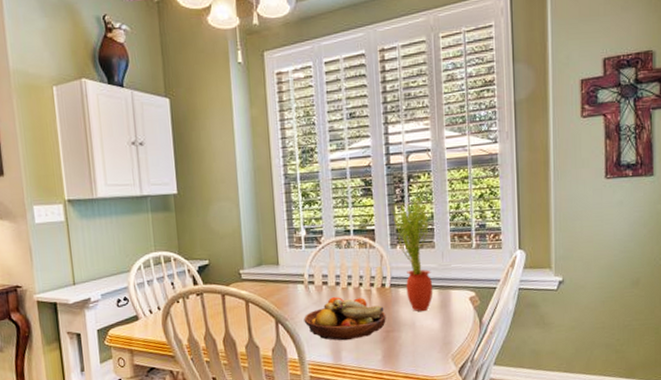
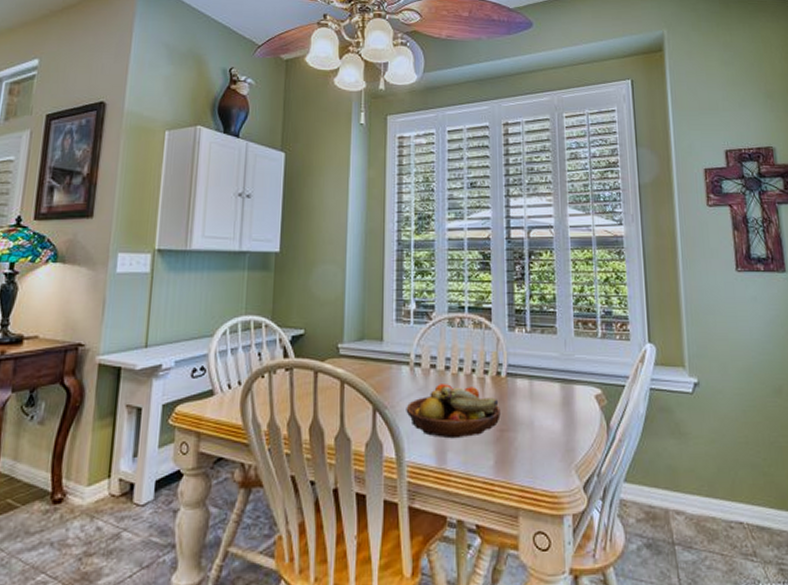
potted plant: present [392,197,433,311] -> none [511,276,555,408]

